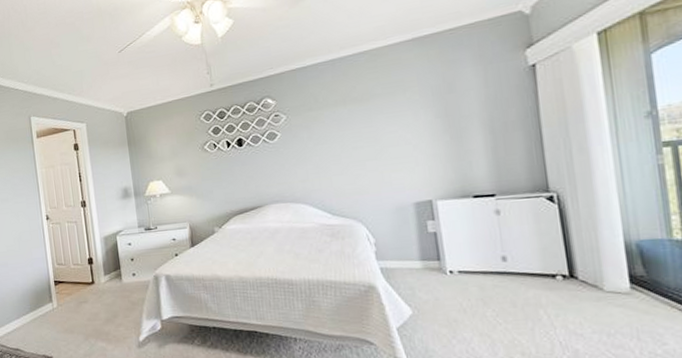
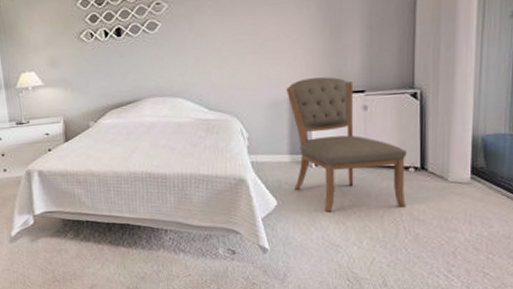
chair: none [411,181,558,325] -> present [286,77,407,214]

